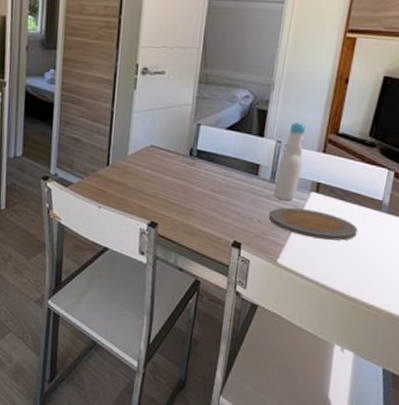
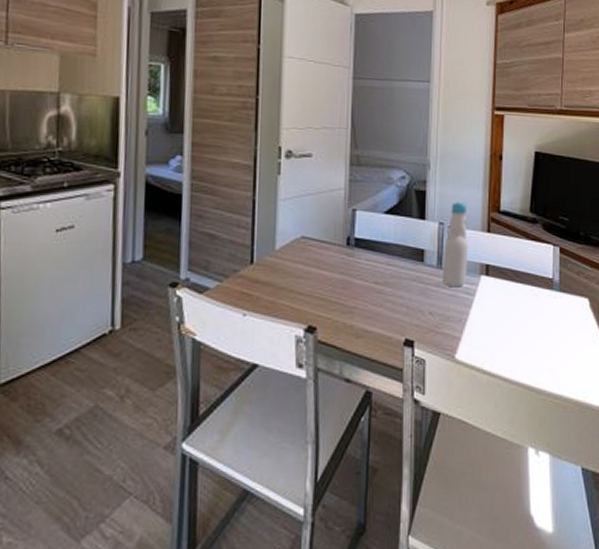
plate: present [268,207,358,241] -> none [440,295,533,326]

